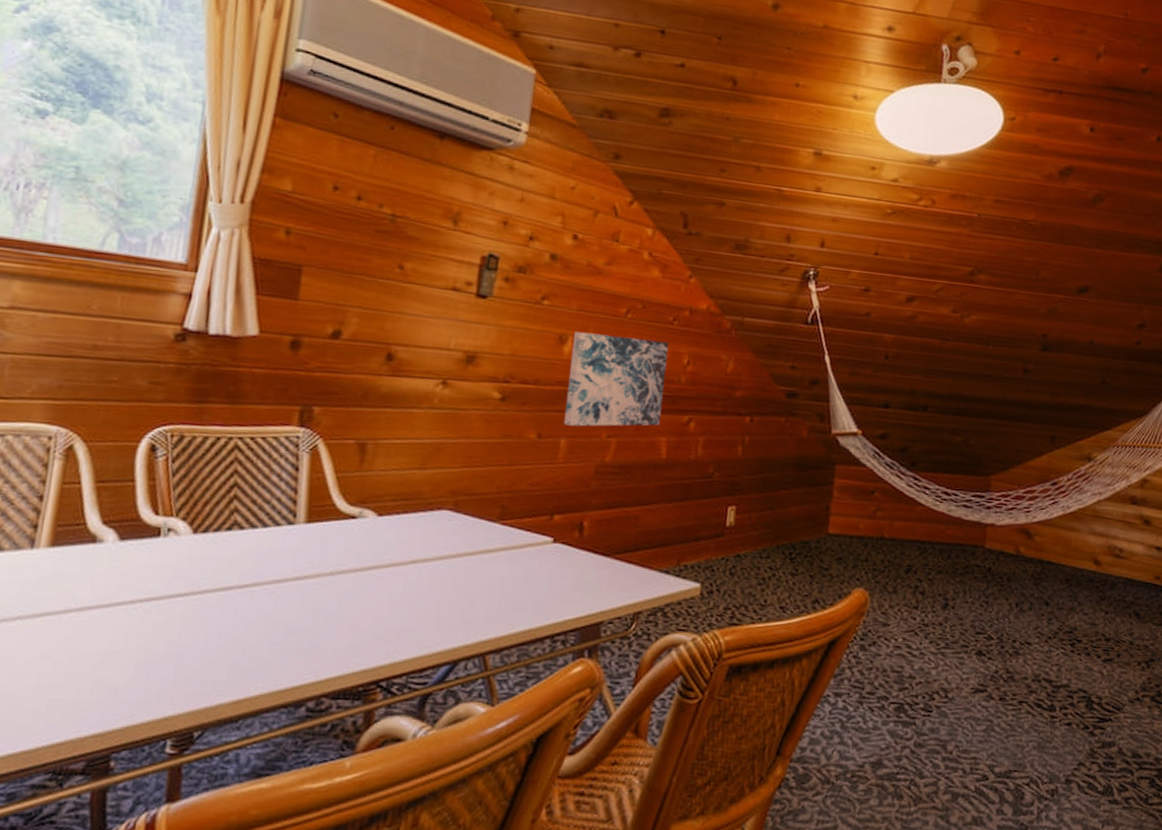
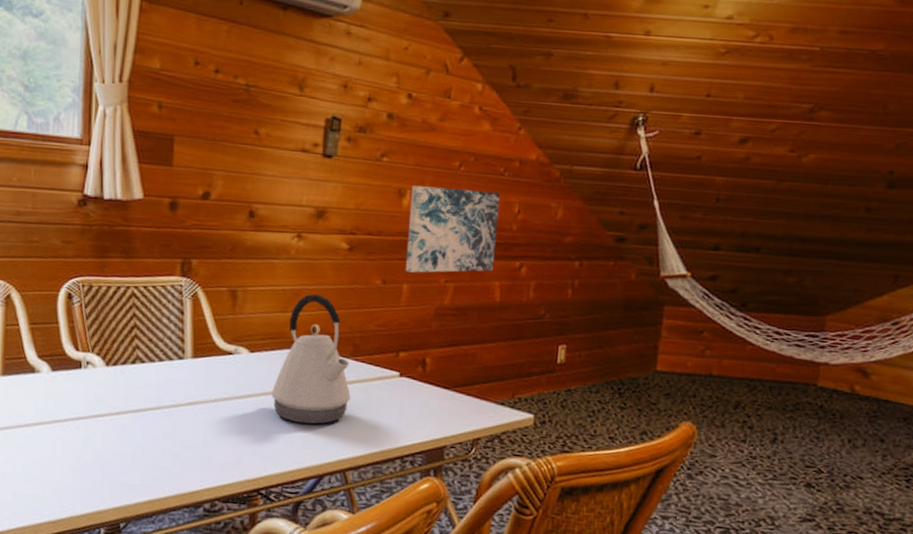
kettle: none [401,448,496,600] -> present [271,294,351,424]

